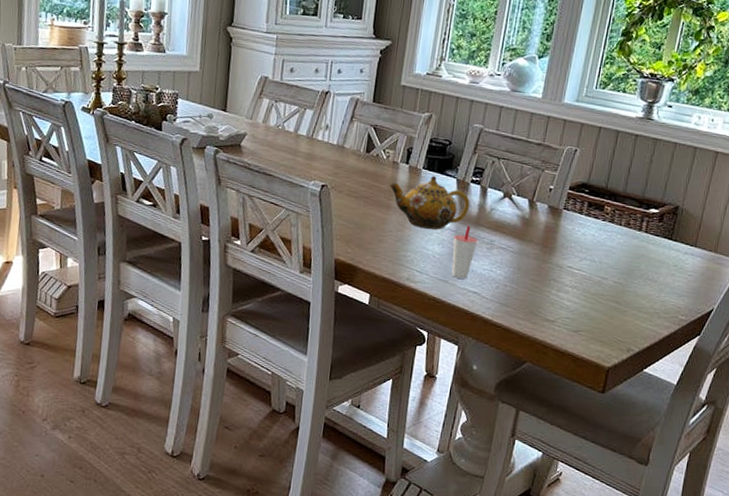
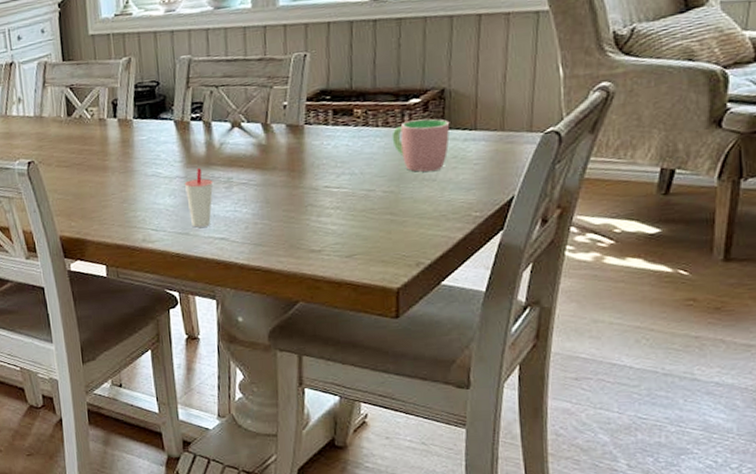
teapot: present [390,175,470,230] -> none [101,123,196,183]
cup: none [629,226,677,274] -> present [391,118,450,172]

